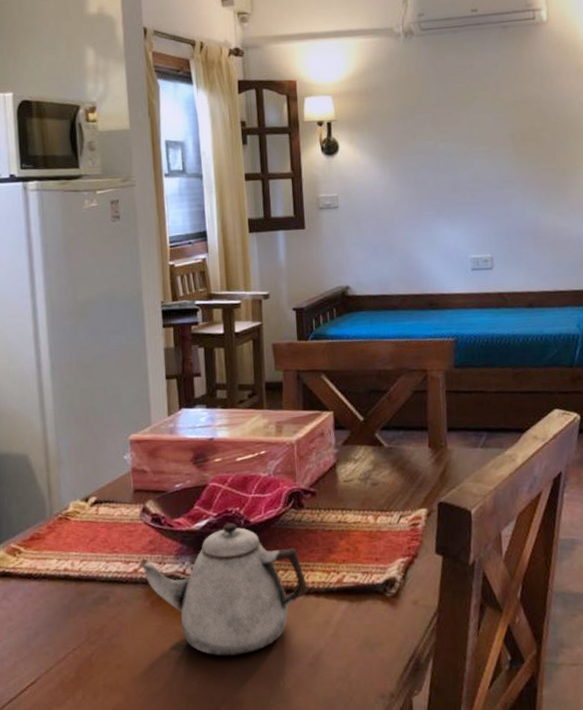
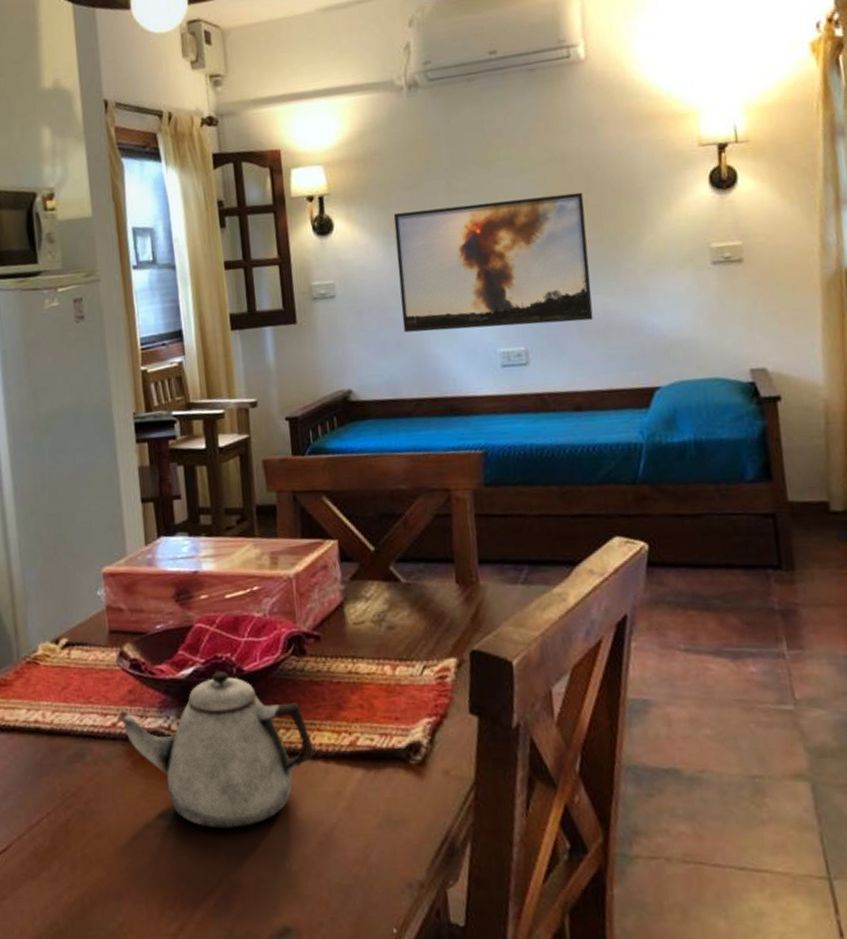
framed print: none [388,130,545,240] -> present [393,192,594,333]

